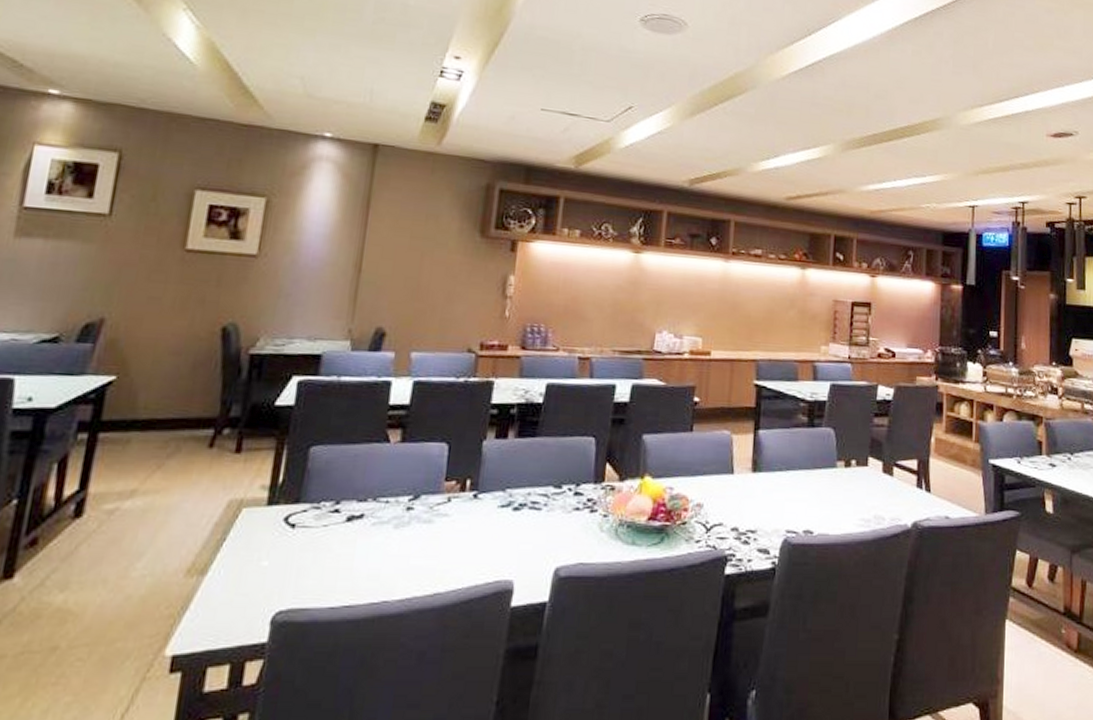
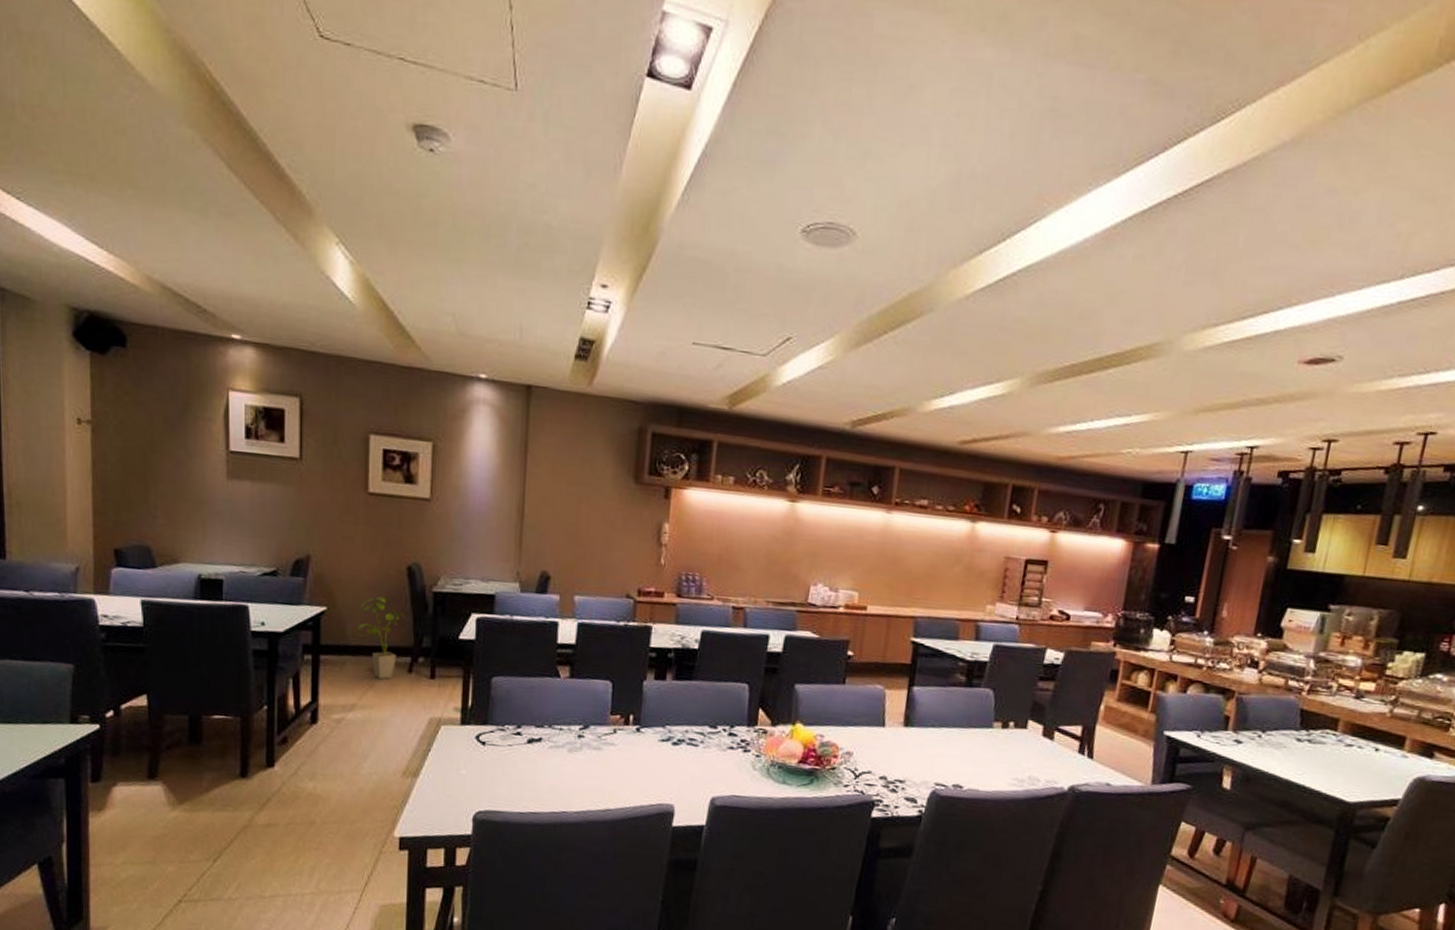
house plant: none [153,362,213,458] -> present [358,596,405,680]

